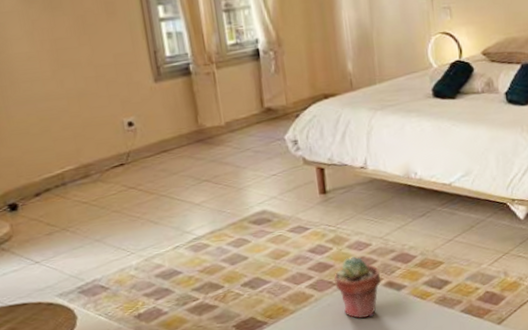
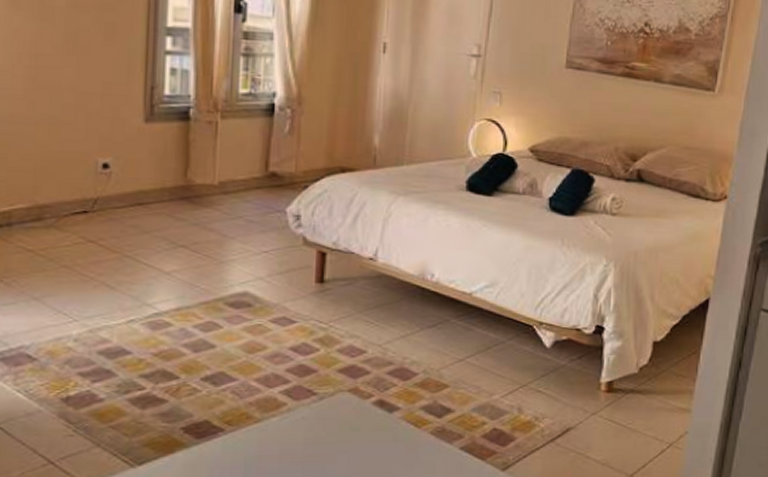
potted succulent: present [333,256,382,319] -> none [314,364,372,440]

